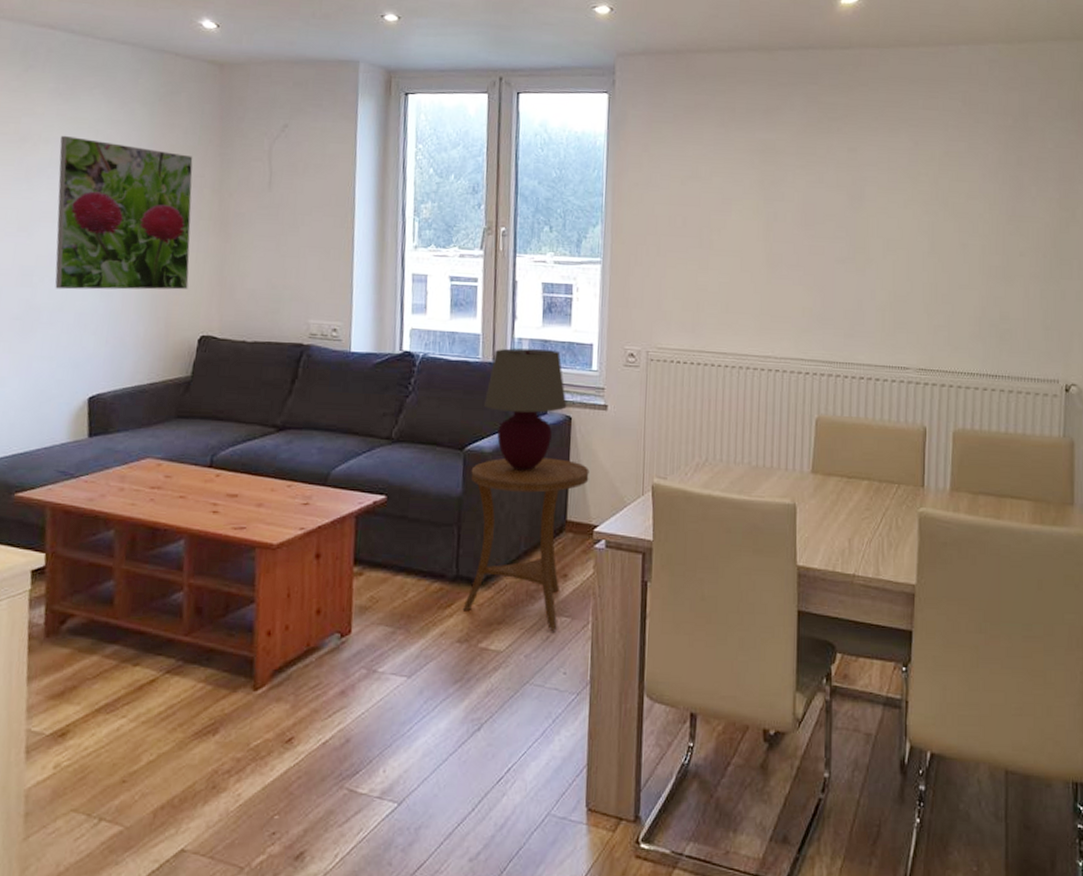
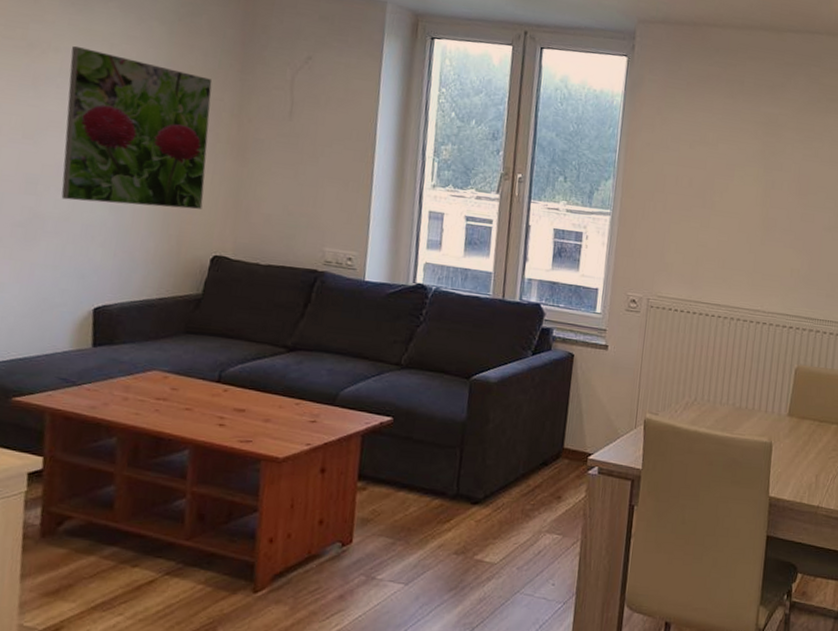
side table: present [462,458,590,631] -> none [461,388,588,547]
table lamp: present [484,348,567,471] -> none [492,287,571,401]

